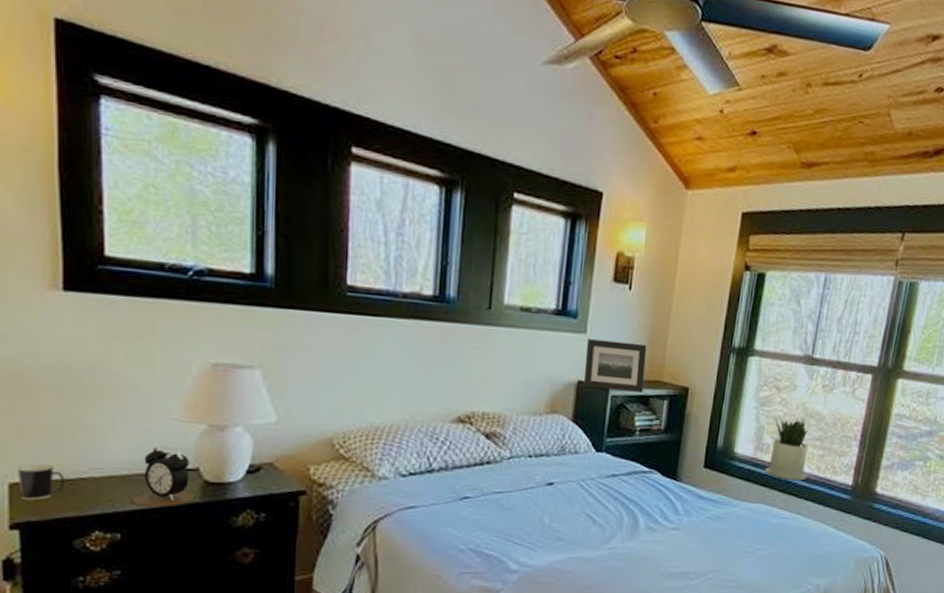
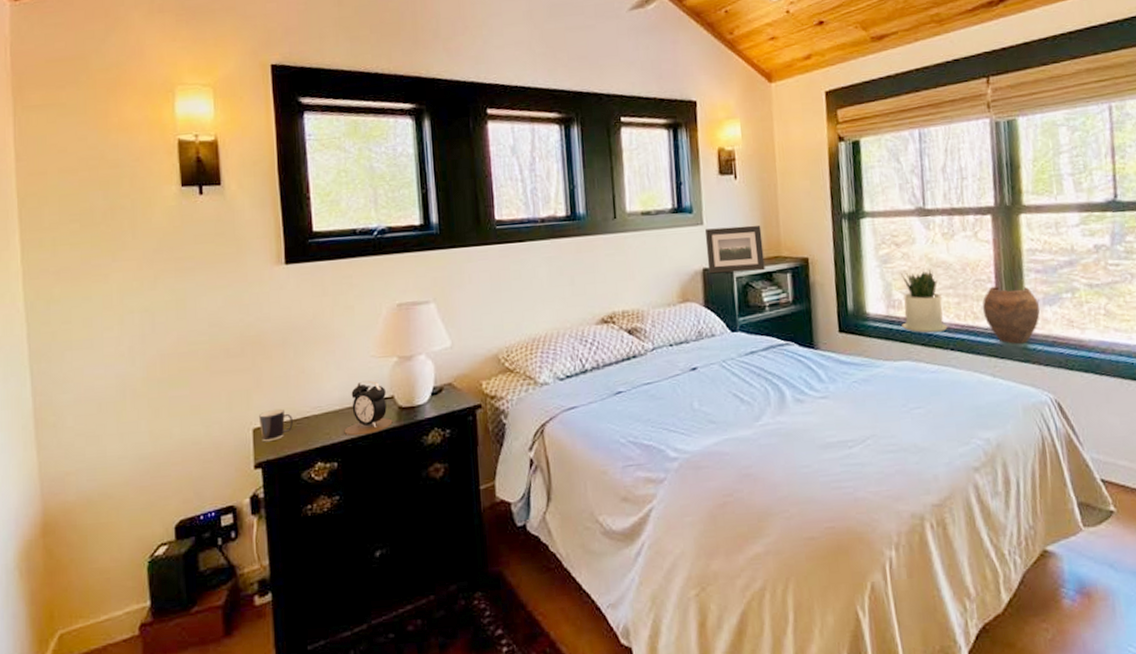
vase: none [842,444,893,502] -> present [982,285,1040,344]

